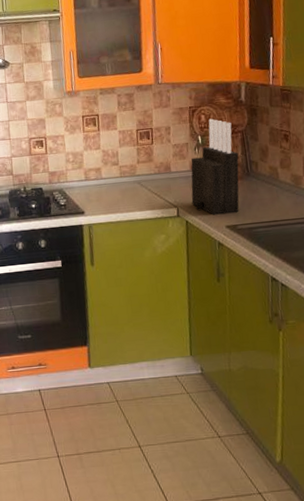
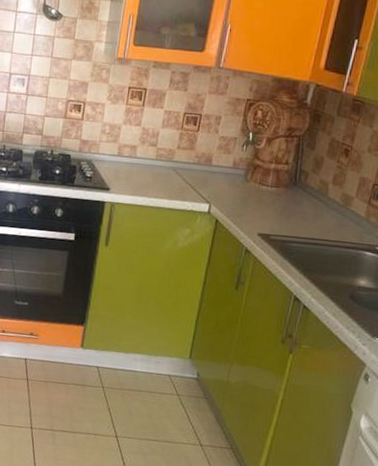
knife block: present [190,118,239,215] -> none [226,116,290,221]

